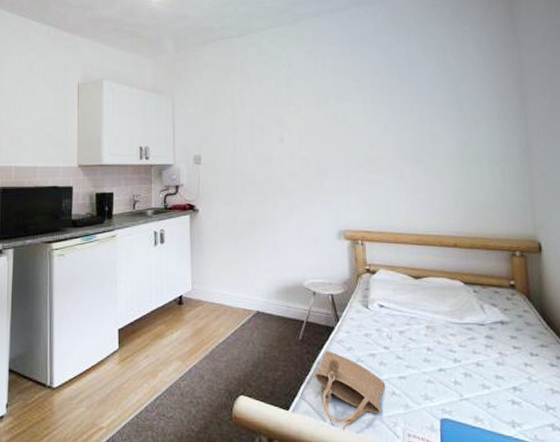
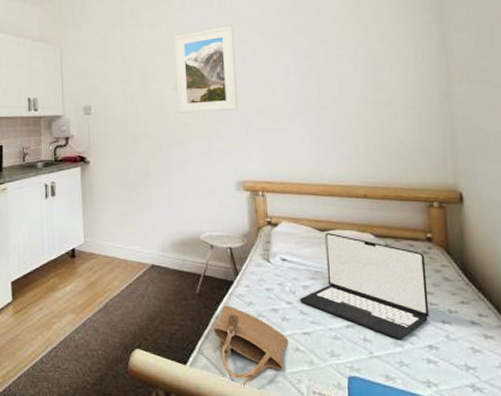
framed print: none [281,83,339,164] -> present [174,26,237,113]
laptop: none [396,280,513,382] -> present [300,233,429,339]

